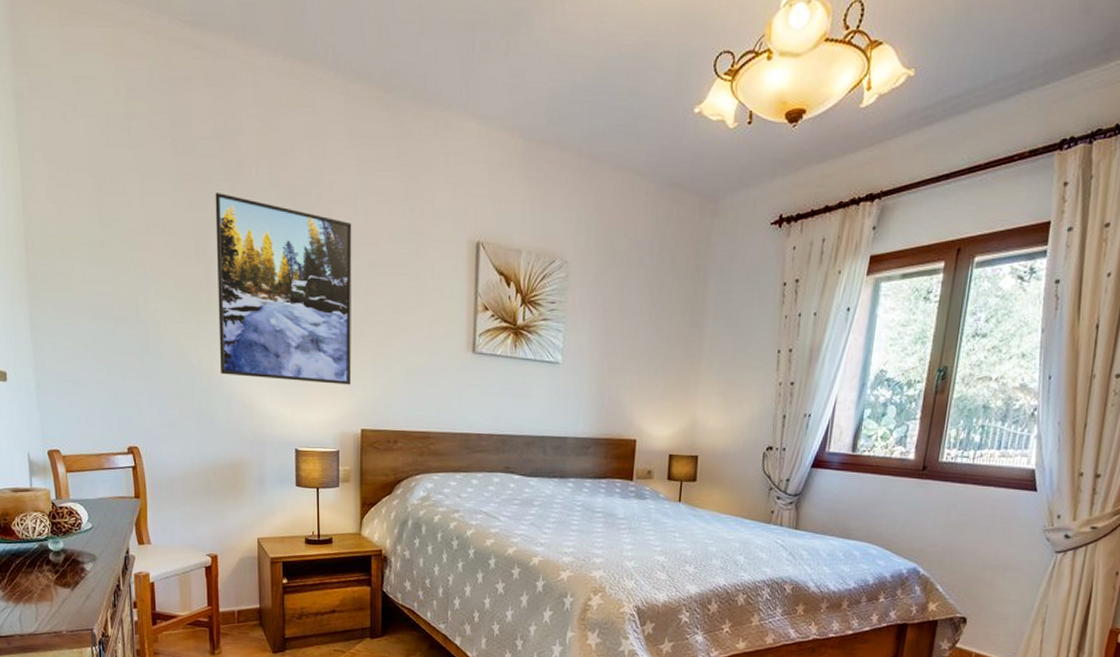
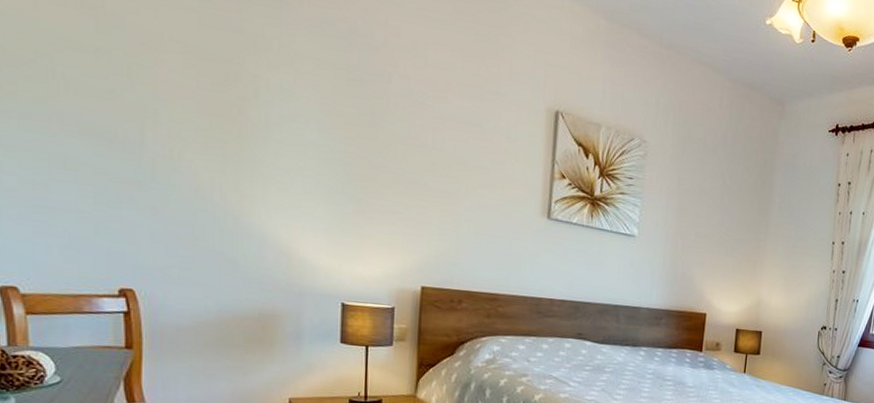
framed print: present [215,193,352,385] -> none [250,17,420,240]

